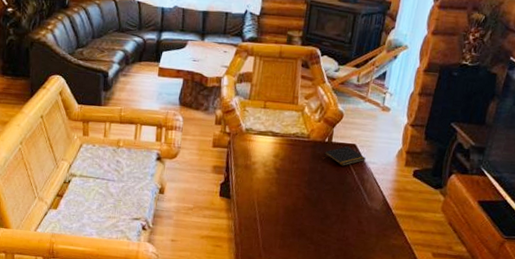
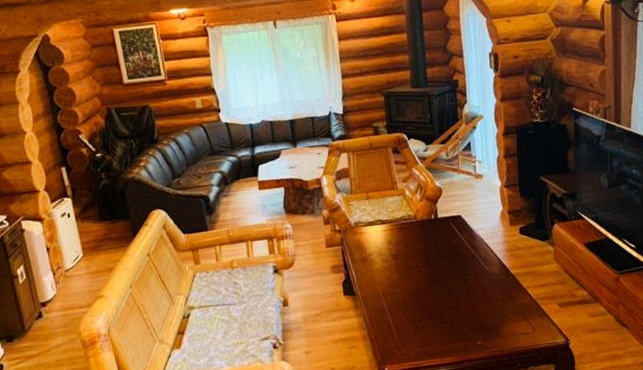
notepad: present [323,146,366,166] -> none [433,219,473,239]

